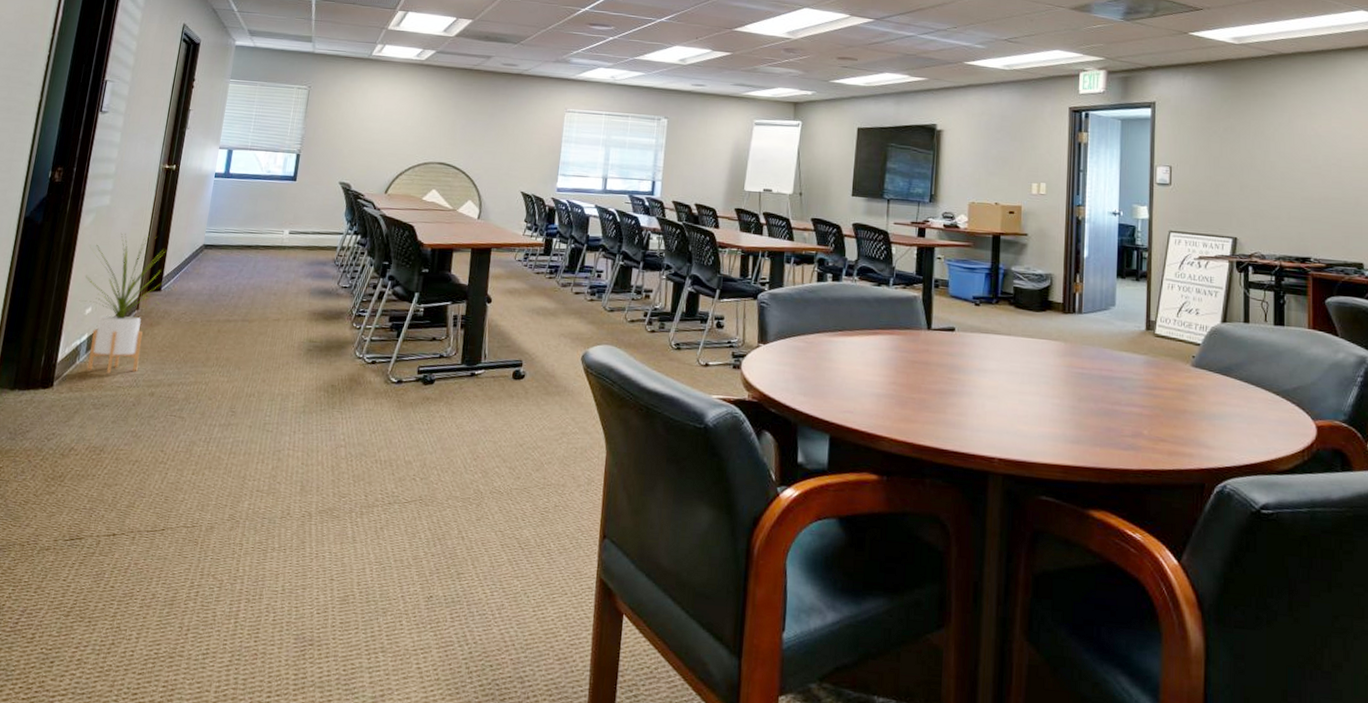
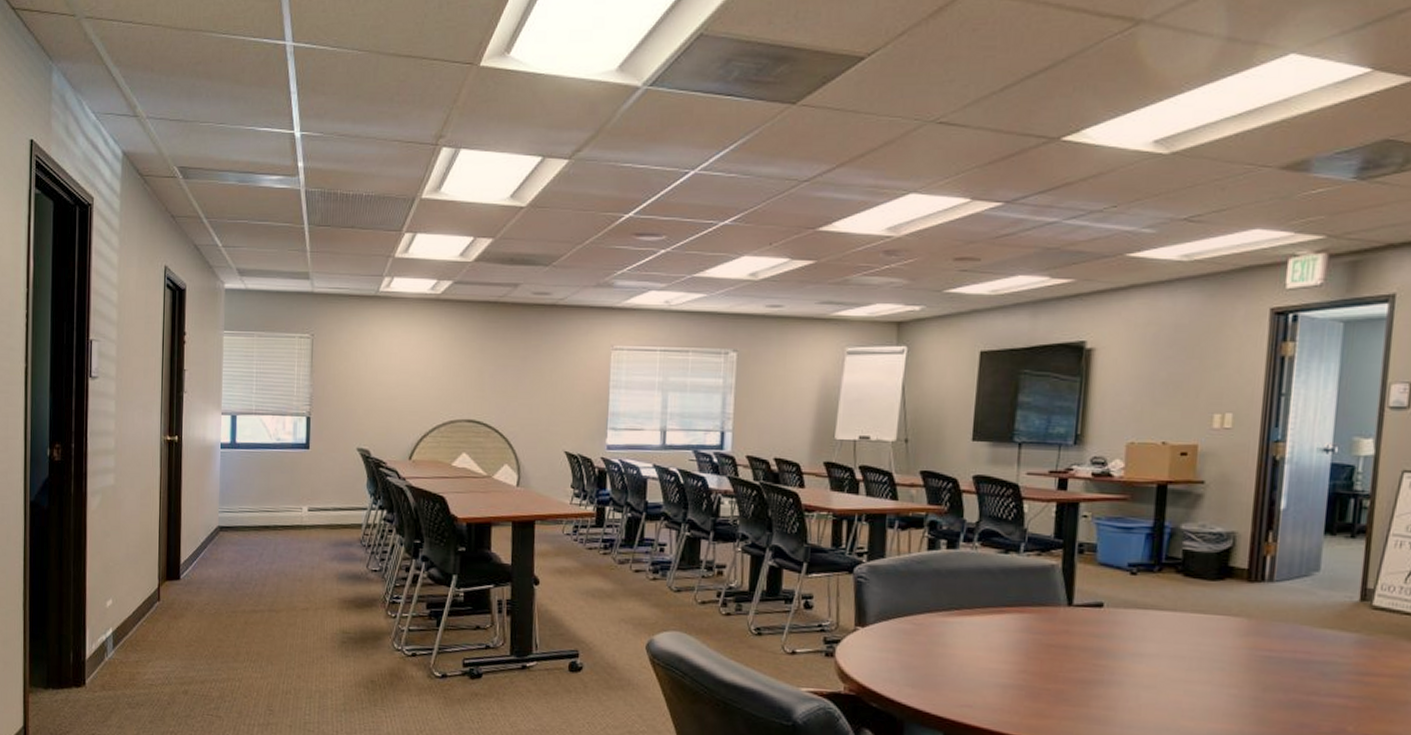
house plant: present [79,234,167,374] -> none [98,517,184,671]

